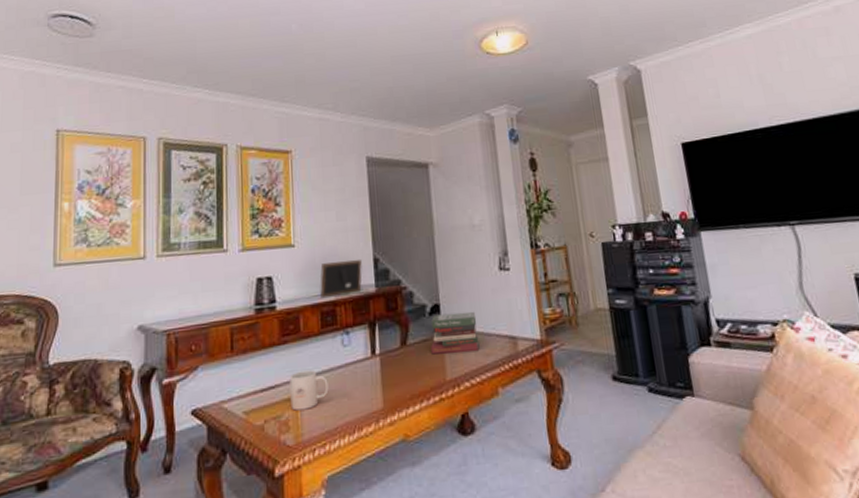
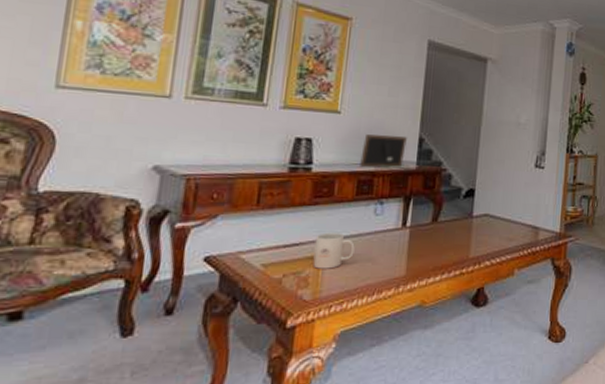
books: present [431,311,480,355] -> none [460,198,507,236]

